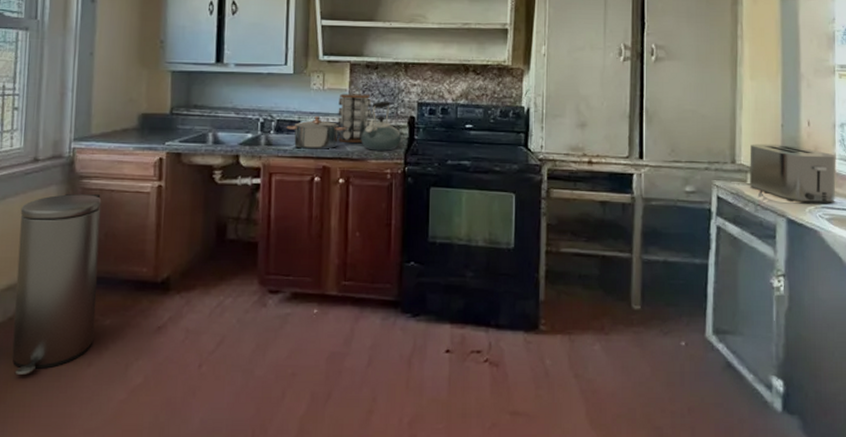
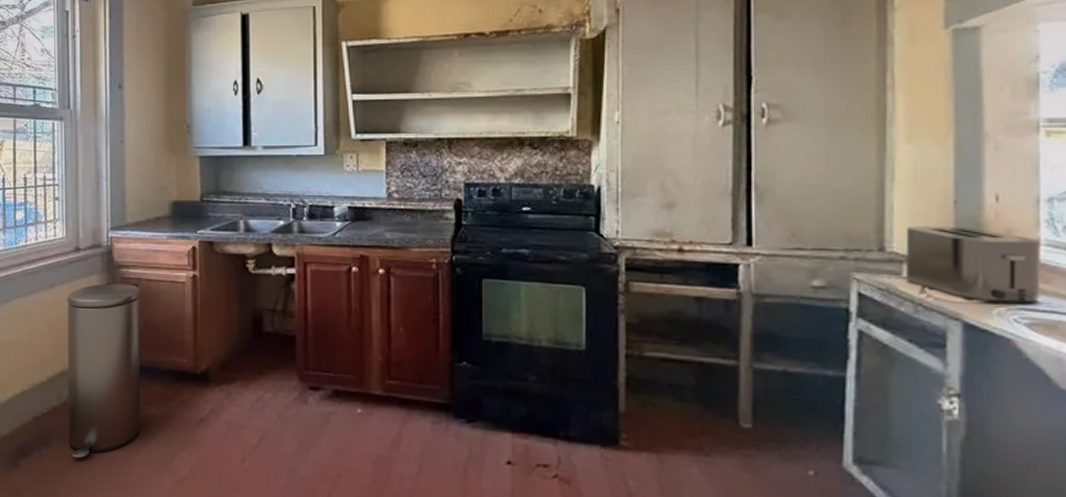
cooking pot: present [286,116,347,150] -> none [319,201,386,238]
spice rack: present [337,86,372,144] -> none [375,167,412,230]
kettle: present [361,101,401,151] -> none [401,182,446,238]

